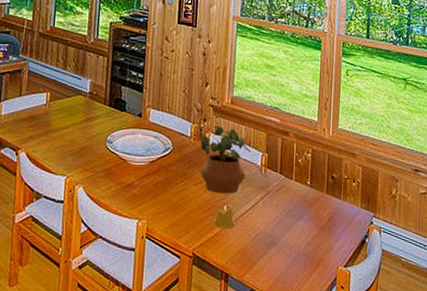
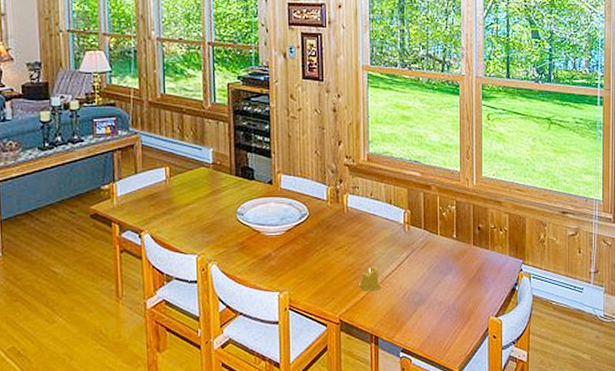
potted plant: present [200,126,250,194] -> none [338,186,392,256]

